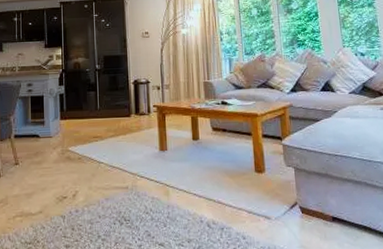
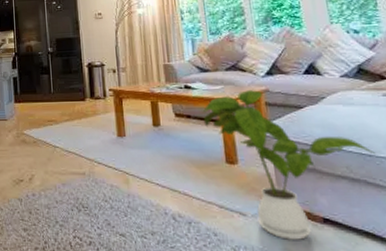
house plant: none [237,105,373,238] -> present [203,90,375,240]

